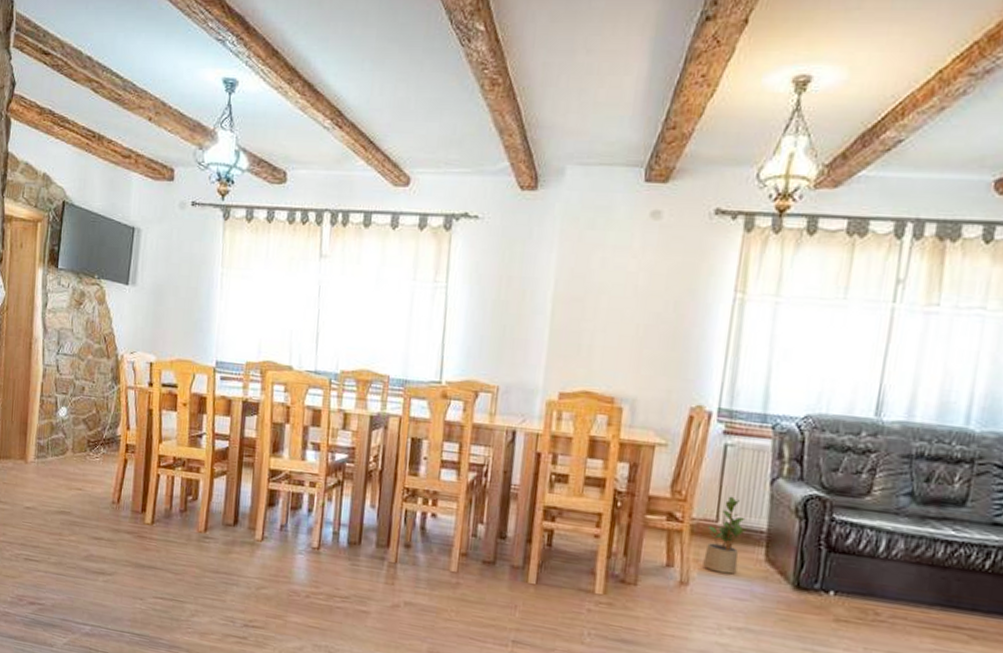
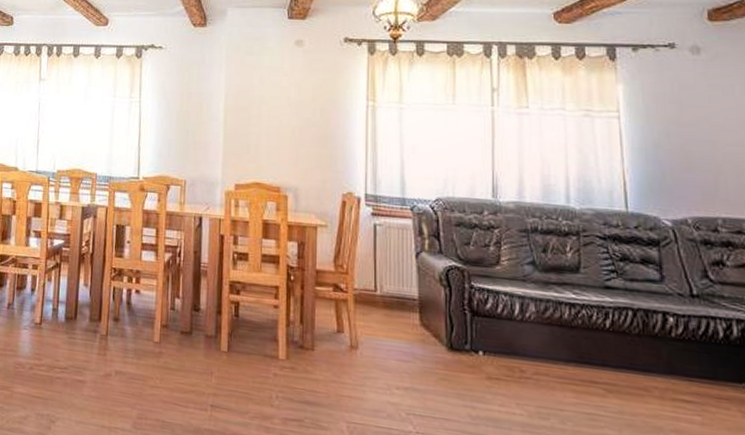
potted plant: present [703,496,748,574] -> none [368,268,402,338]

